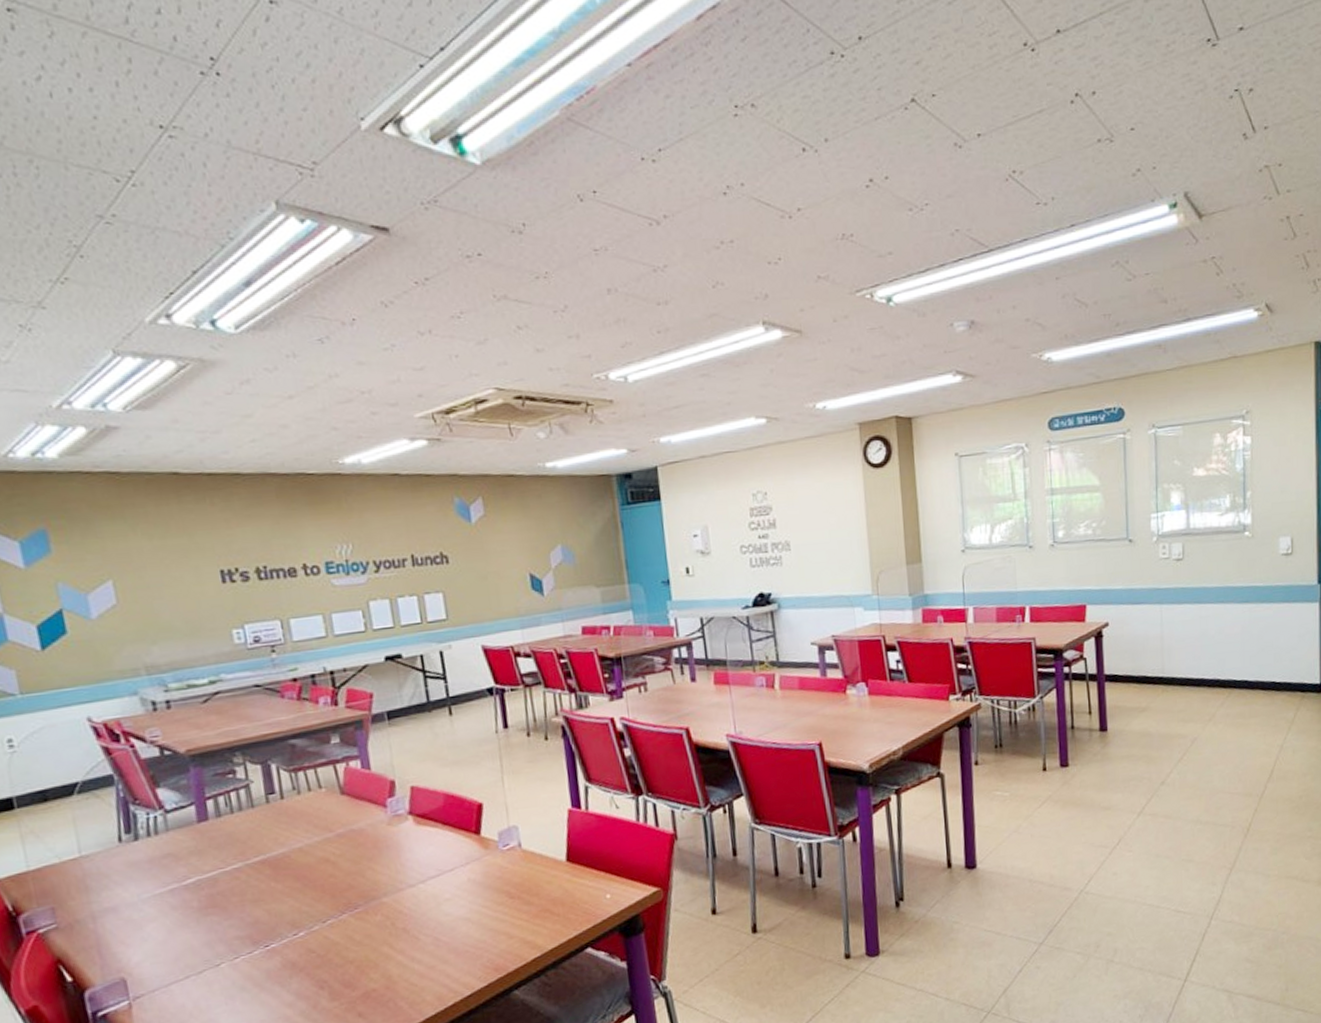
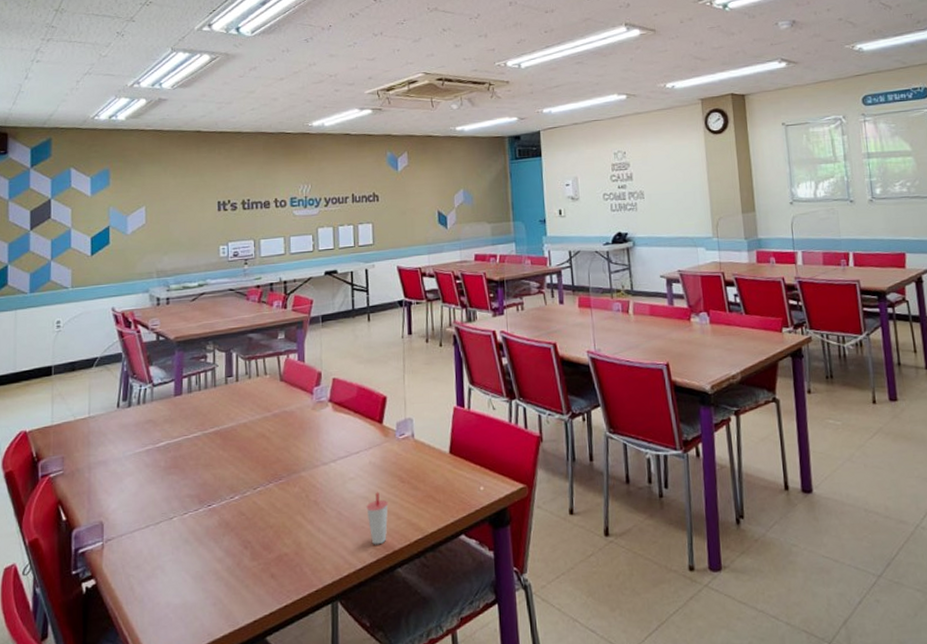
cup: none [469,911,498,969] -> present [366,492,388,545]

